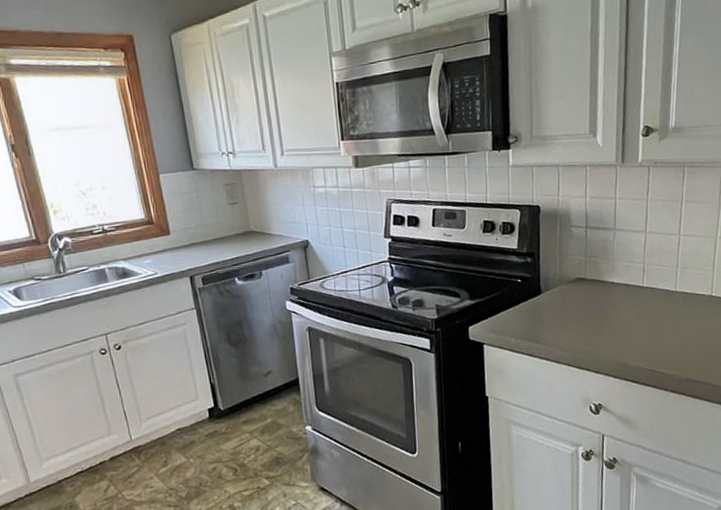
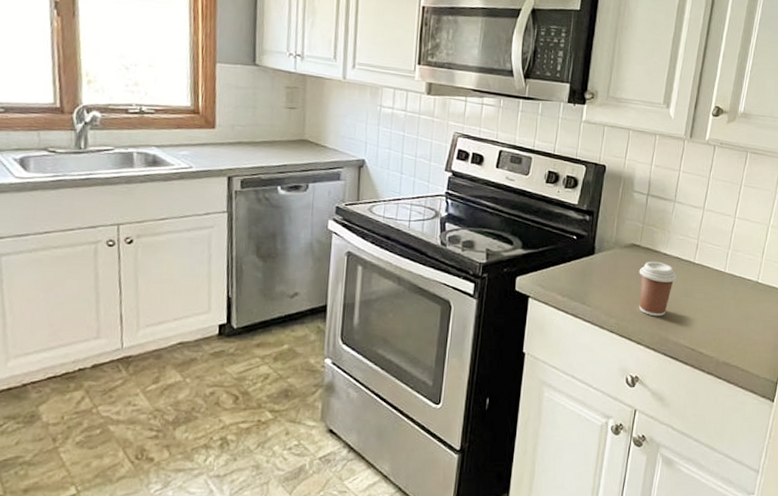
coffee cup: none [588,291,628,345] -> present [639,261,677,317]

